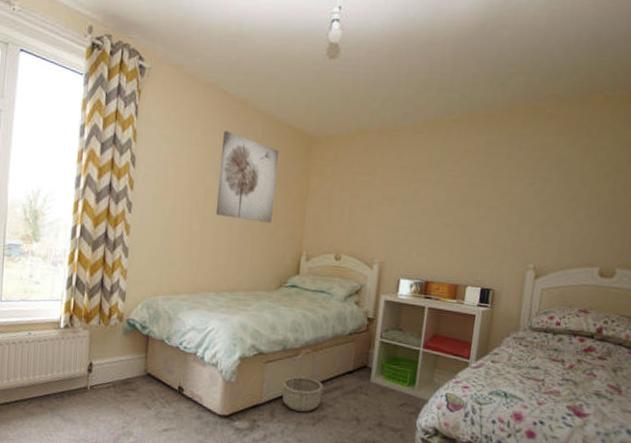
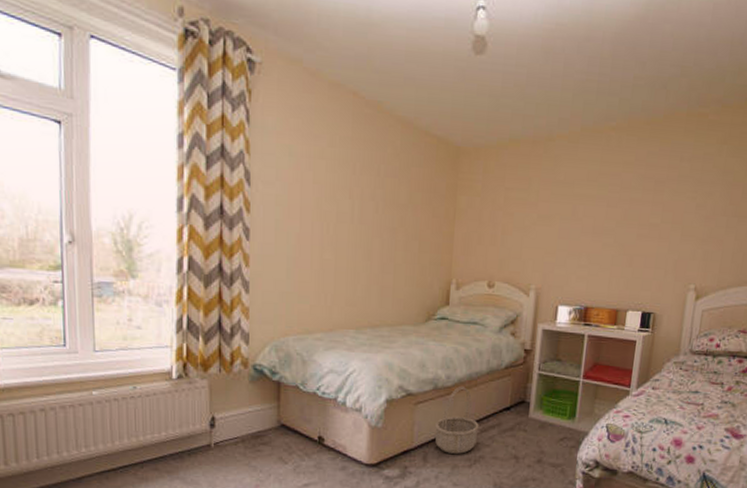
wall art: present [215,131,279,223] -> none [350,140,422,248]

